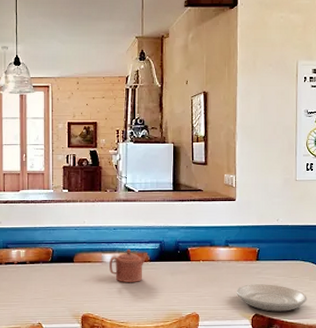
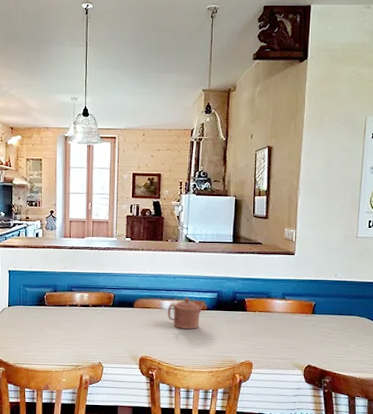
plate: present [236,284,307,312] -> none [290,336,361,364]

